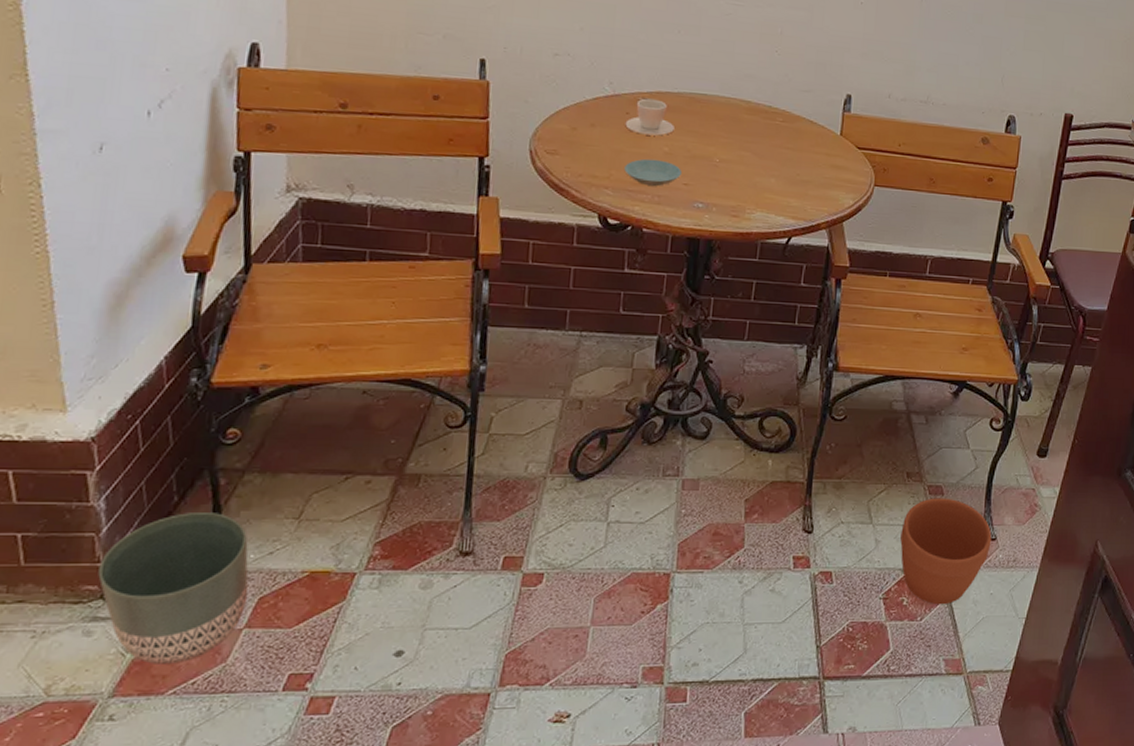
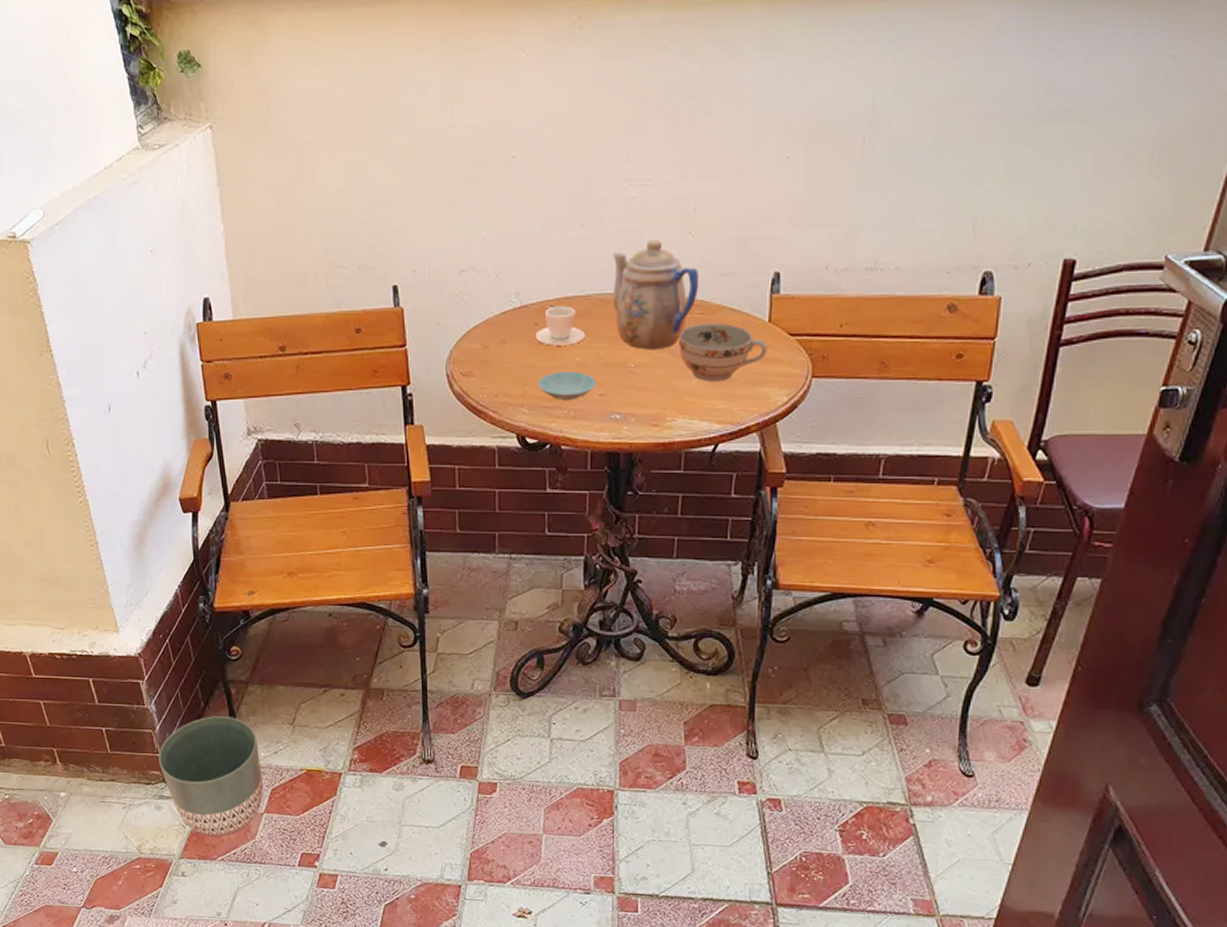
teapot: none [702,52,782,149] -> present [612,239,698,350]
teacup: none [761,129,838,182] -> present [679,322,768,381]
flowerpot: present [900,498,992,605] -> none [857,727,968,843]

